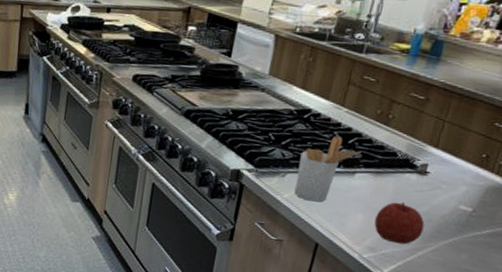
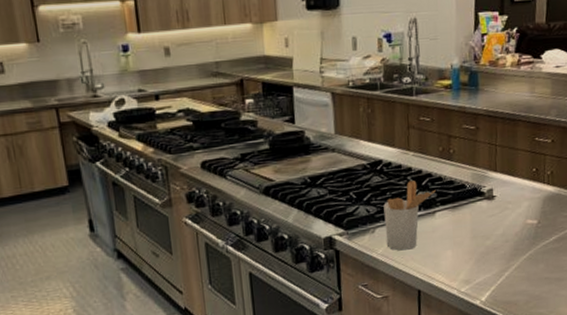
fruit: present [374,201,425,245] -> none [462,229,504,270]

